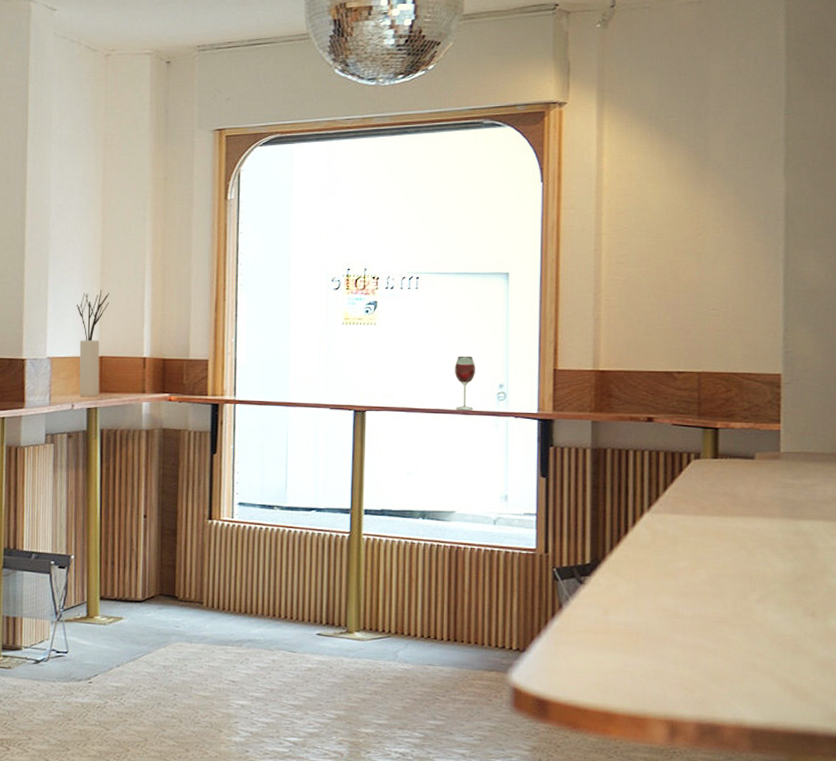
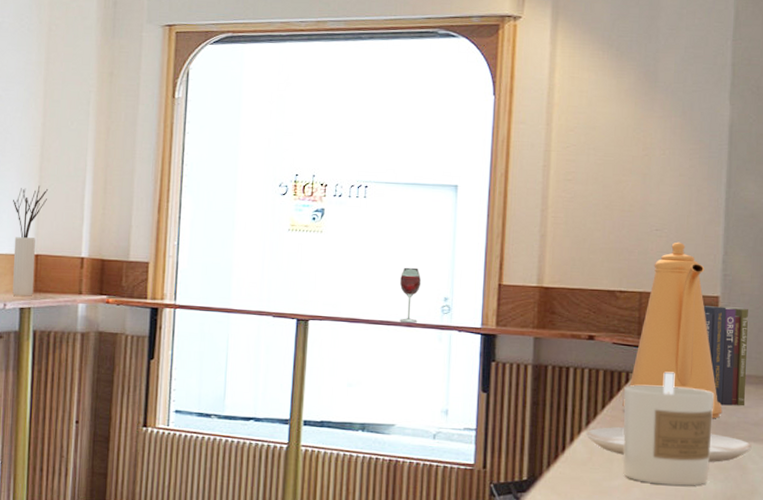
plate: none [648,508,821,542] -> present [585,426,752,462]
coffee pot: none [685,320,789,498] -> present [622,242,723,419]
candle: none [685,452,779,566] -> present [622,373,714,486]
books: none [765,383,813,484] -> present [703,305,748,406]

